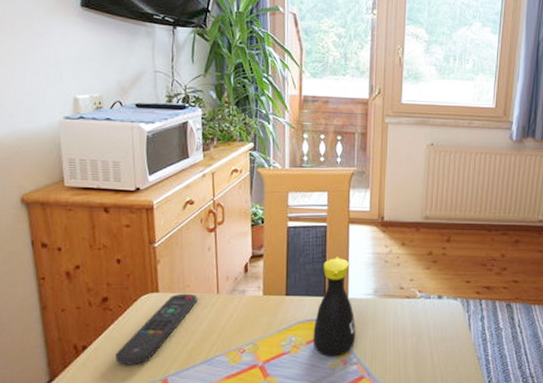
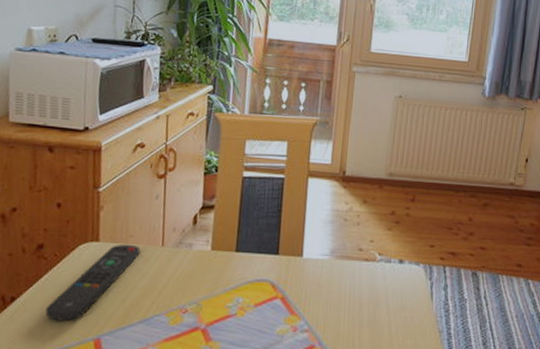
bottle: present [313,257,356,357] -> none [261,212,309,323]

